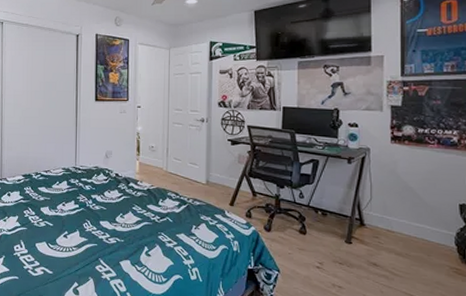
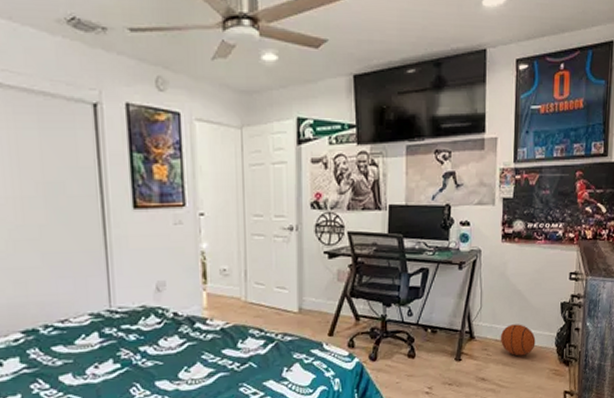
basketball: none [392,218,432,249] -> present [500,324,536,357]

